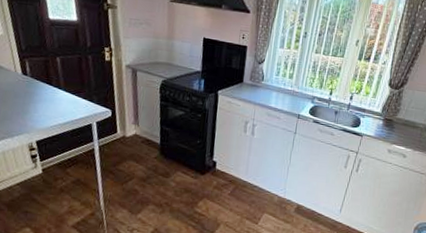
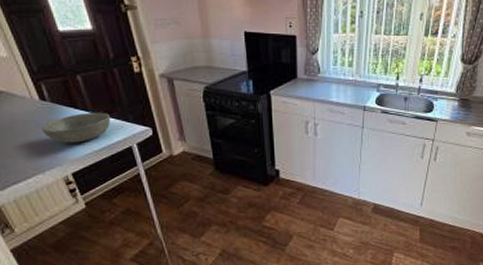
bowl: none [18,89,78,115] -> present [41,112,110,143]

